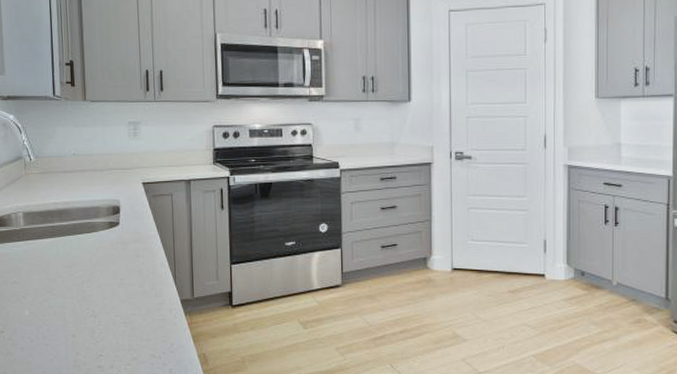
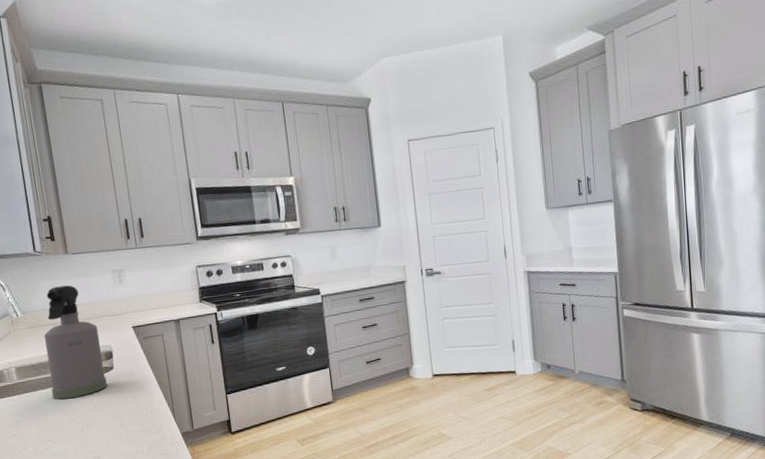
spray bottle: none [54,133,111,251] -> present [43,285,107,400]

